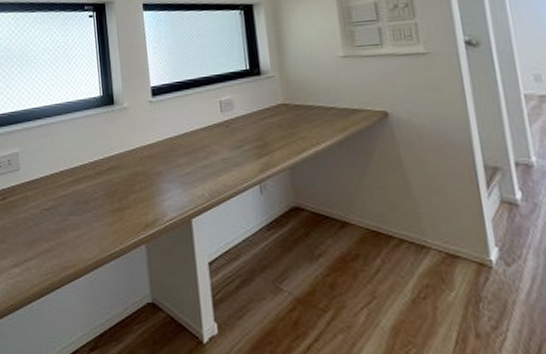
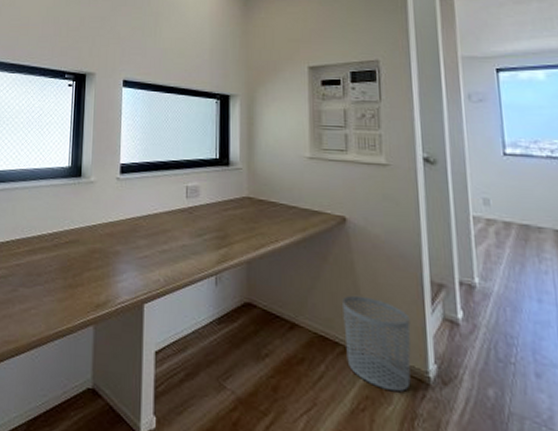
waste bin: none [392,188,472,278] -> present [342,295,411,392]

